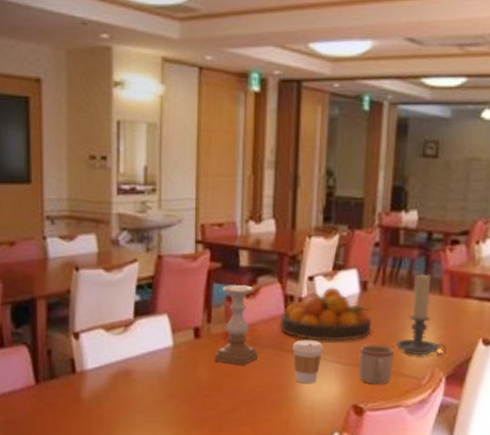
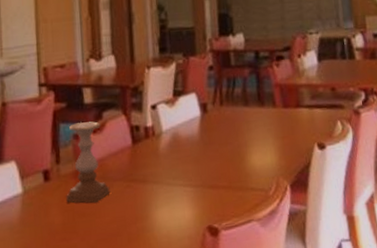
fruit bowl: present [279,287,372,342] -> none [127,113,216,167]
coffee cup: present [292,339,323,384] -> none [143,167,172,212]
mug: present [357,343,394,385] -> none [207,161,242,203]
candle holder: present [395,274,448,355] -> none [240,89,288,168]

